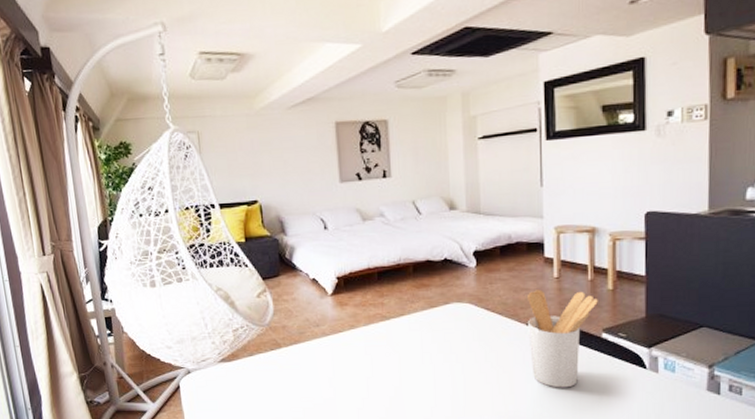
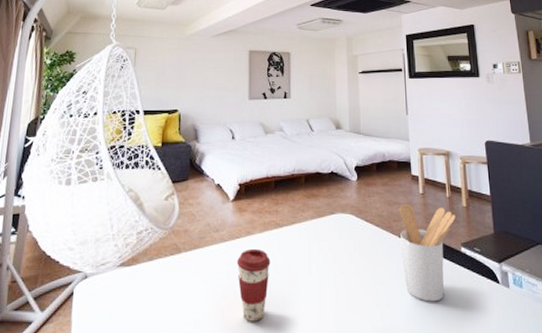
coffee cup: none [342,341,379,409] -> present [237,248,271,322]

